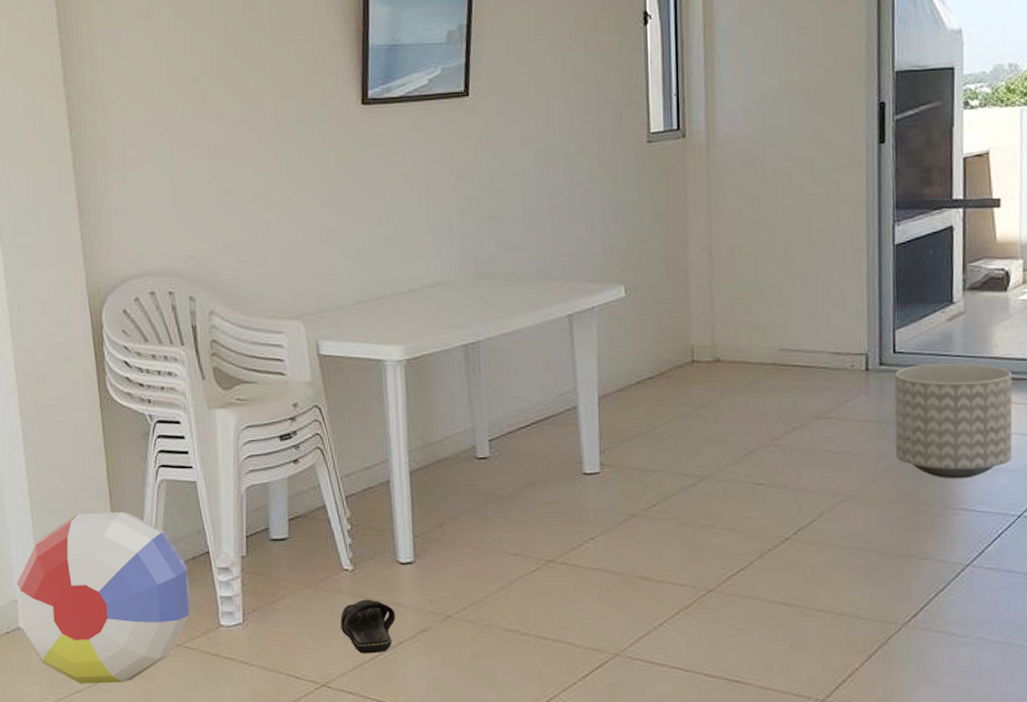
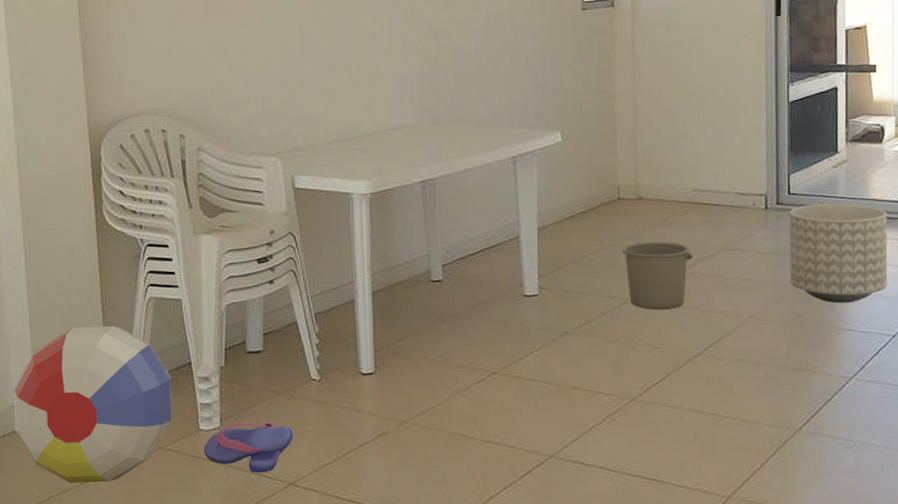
sandal: none [225,617,324,673] -> present [203,422,293,473]
sandal: present [341,599,396,654] -> none [308,406,357,456]
bucket: none [697,409,780,488] -> present [622,241,693,309]

